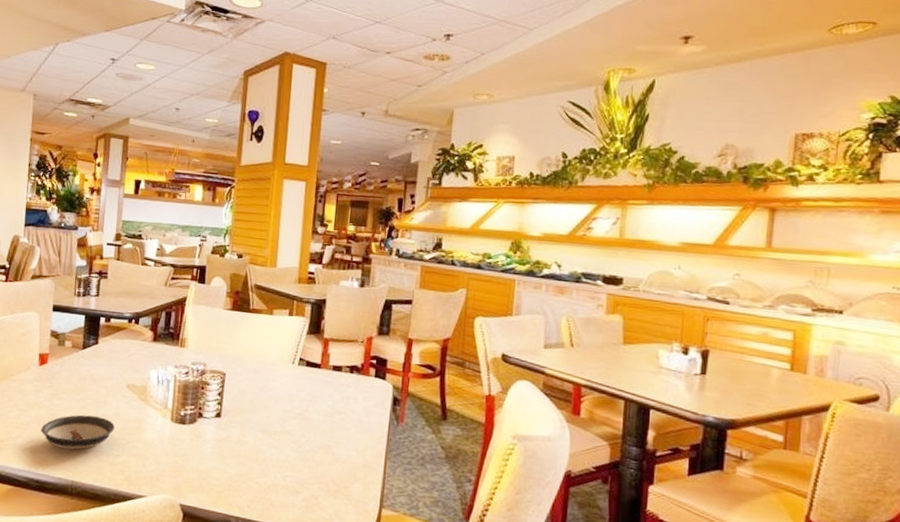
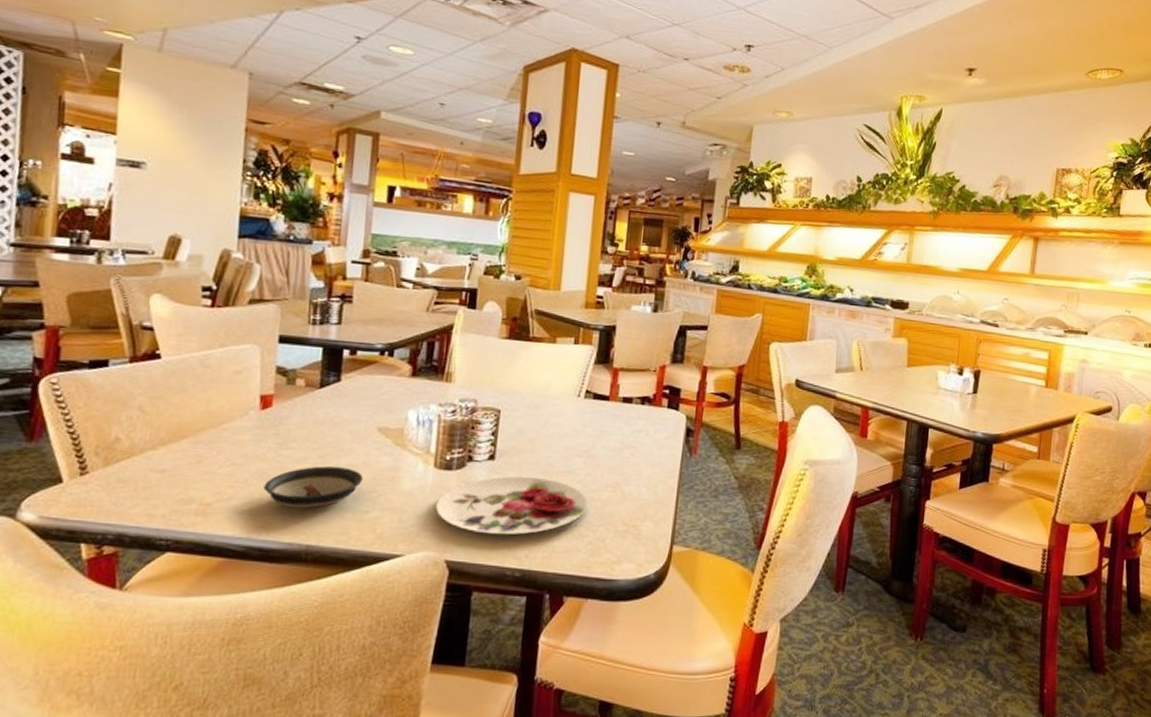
plate: none [172,433,303,487] -> present [435,476,588,535]

